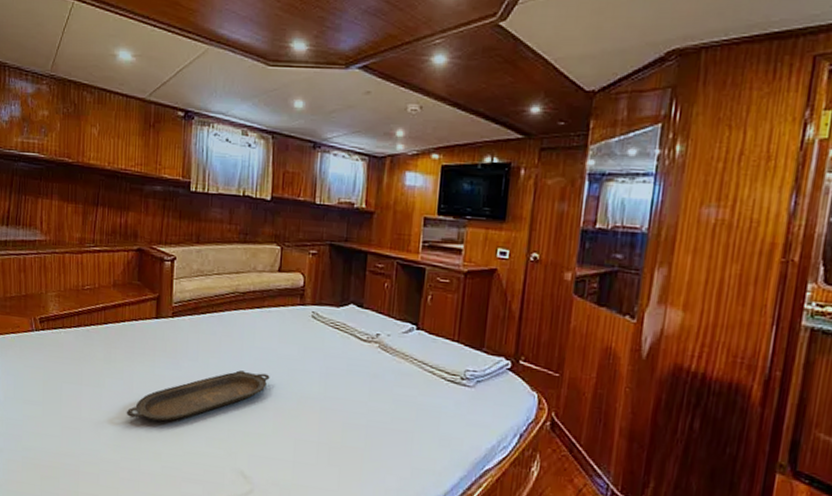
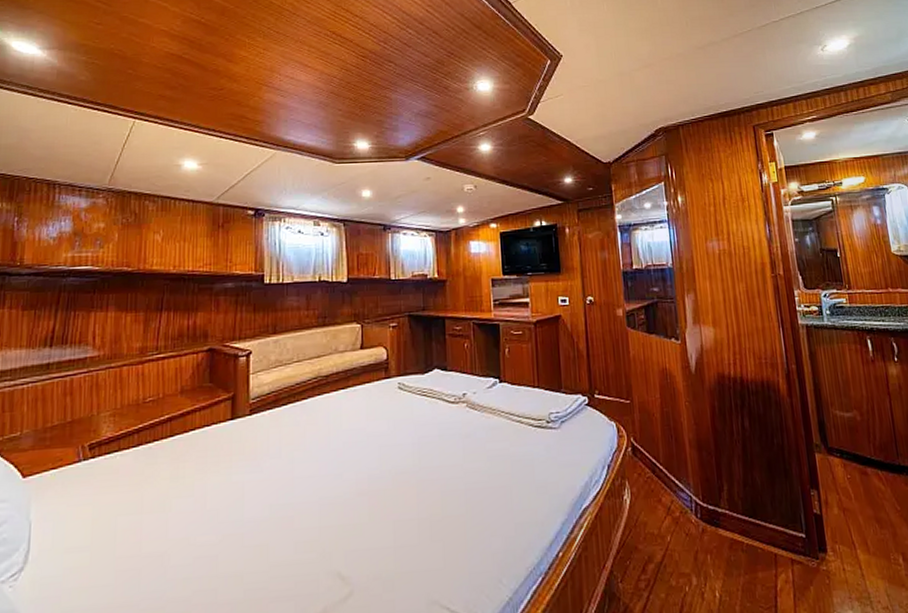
serving tray: present [126,370,270,422] -> none [198,456,361,539]

